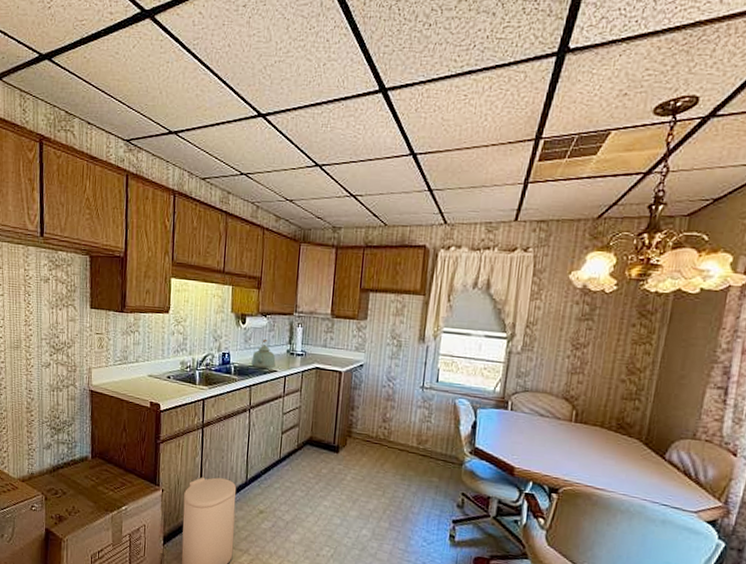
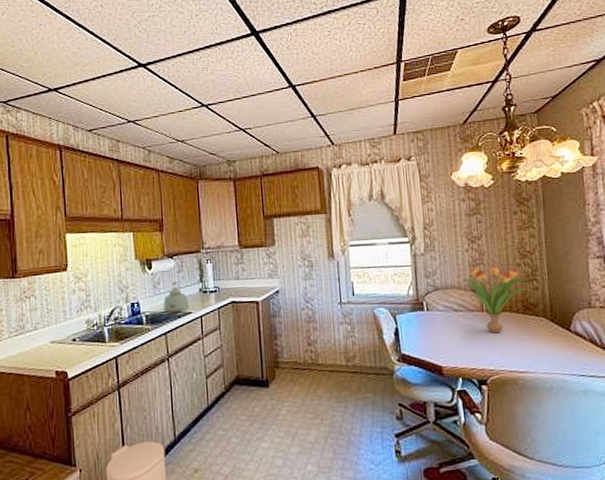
flower arrangement: none [556,375,628,446] -> present [462,266,527,334]

